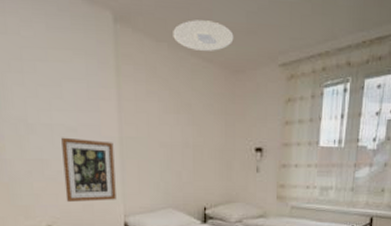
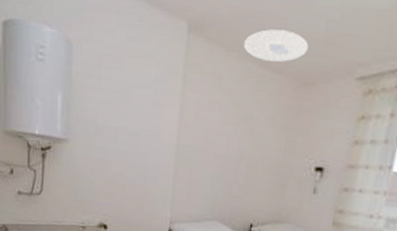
wall art: present [61,137,116,202] -> none [119,140,170,206]

